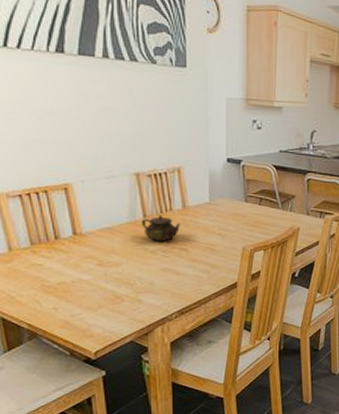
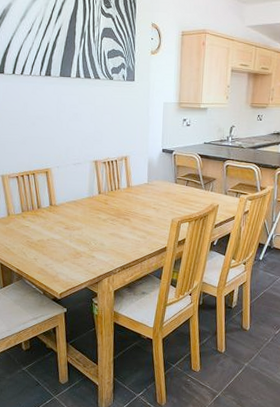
teapot: present [141,215,180,241] -> none [96,192,125,212]

